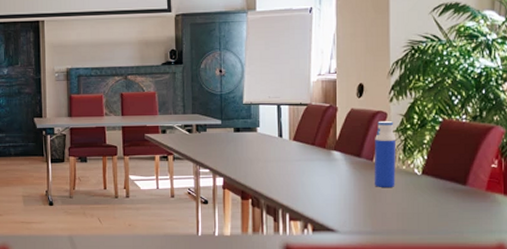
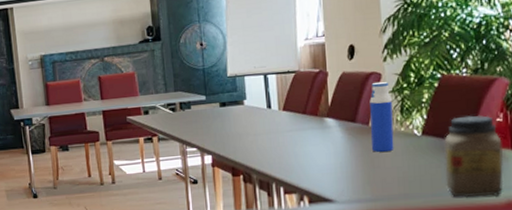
jar: none [442,159,496,238] -> present [444,114,504,198]

